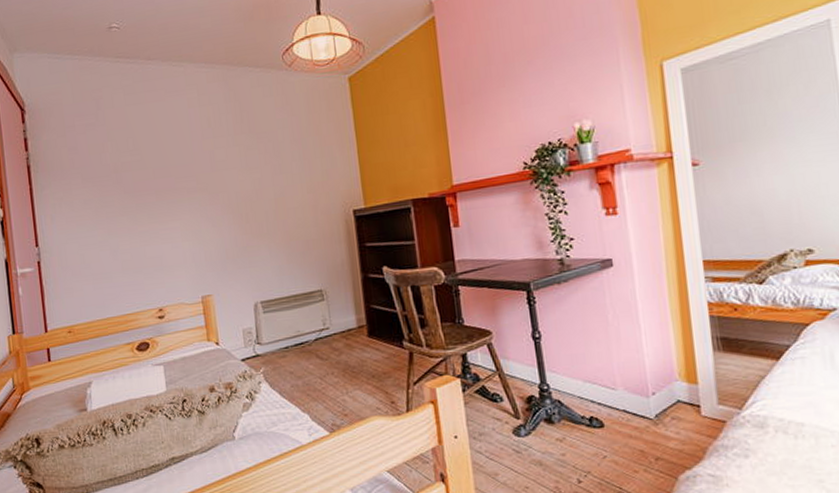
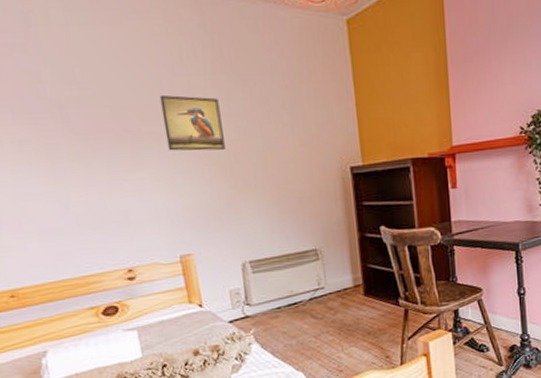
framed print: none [191,155,243,203] -> present [159,94,225,151]

